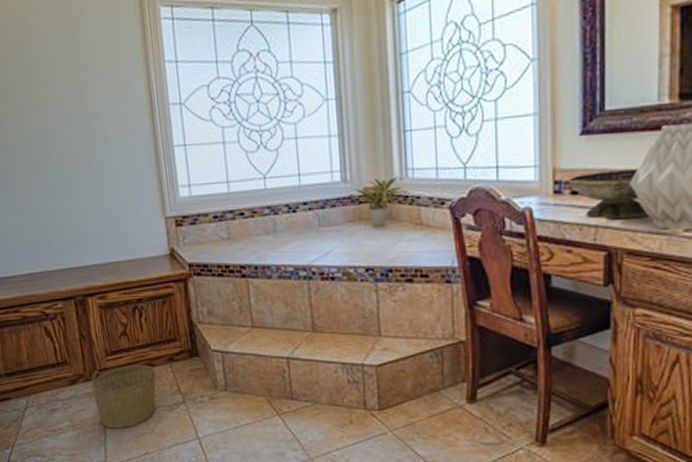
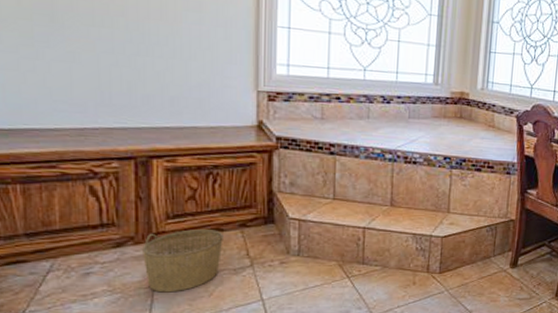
potted plant: present [348,175,412,227] -> none [438,85,489,125]

